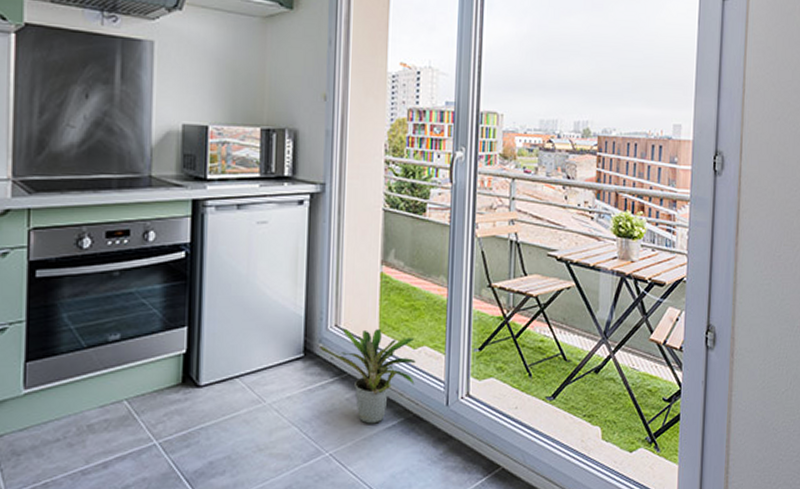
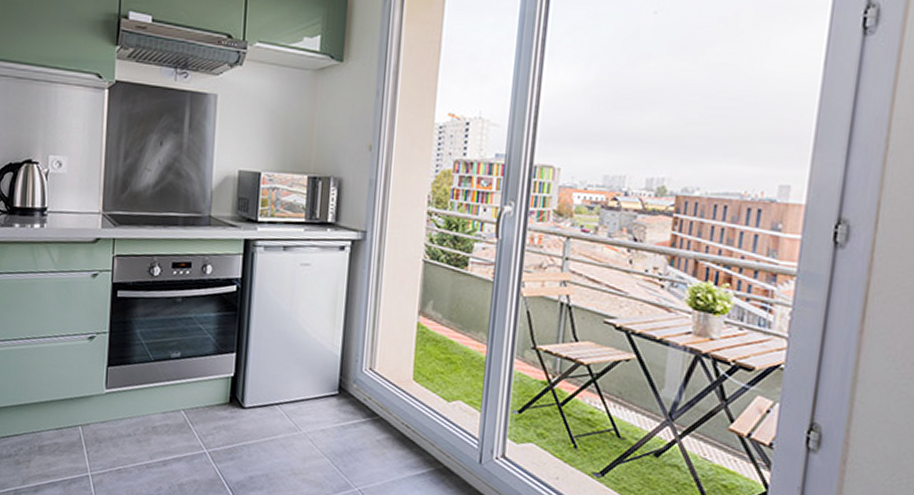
potted plant: present [318,328,416,424] -> none [352,372,449,469]

